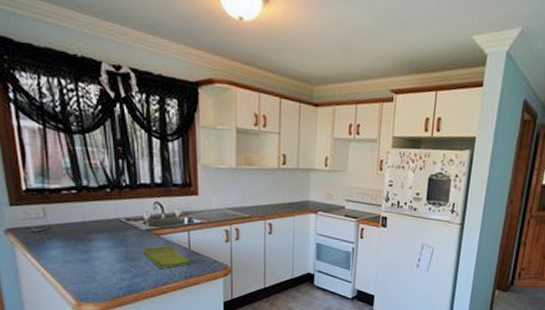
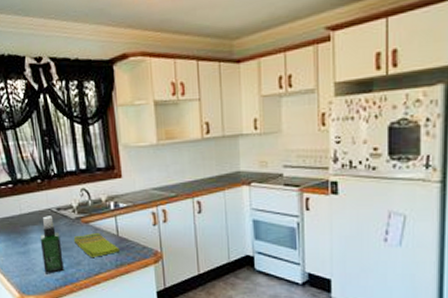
spray bottle: none [104,225,129,283] -> present [40,216,64,274]

